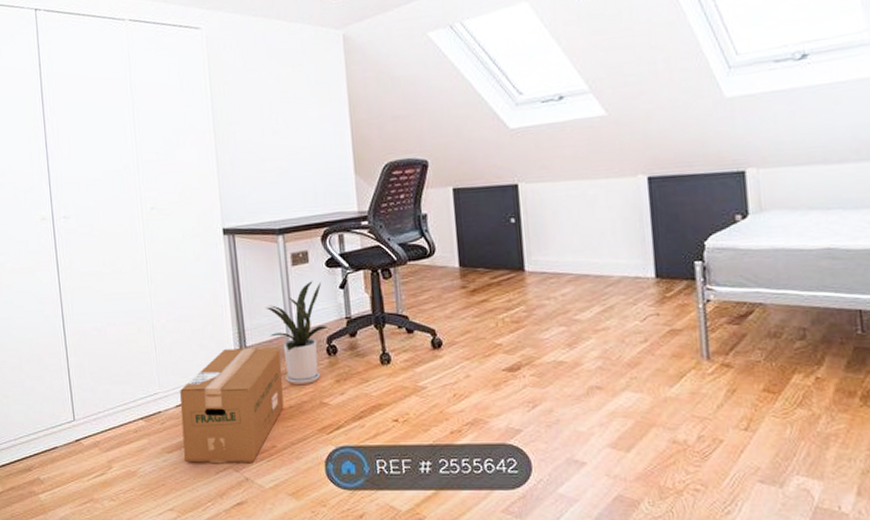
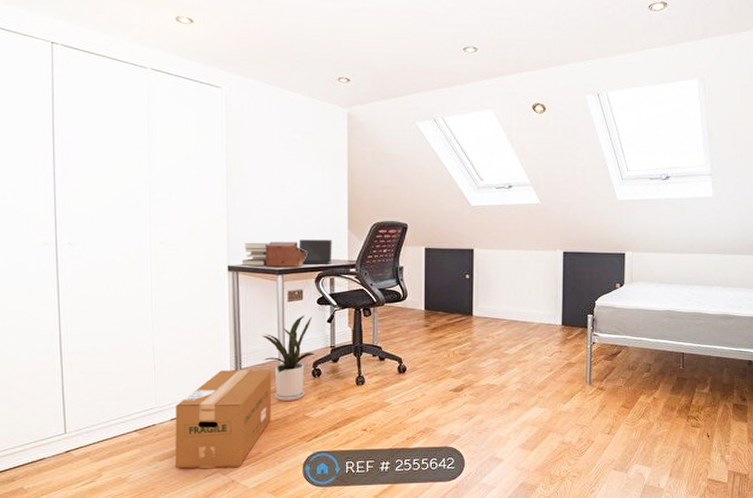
books: none [237,197,267,227] -> present [241,242,270,267]
sewing box: none [261,194,310,227] -> present [265,242,307,268]
laptop: none [298,188,339,220] -> present [298,239,332,264]

